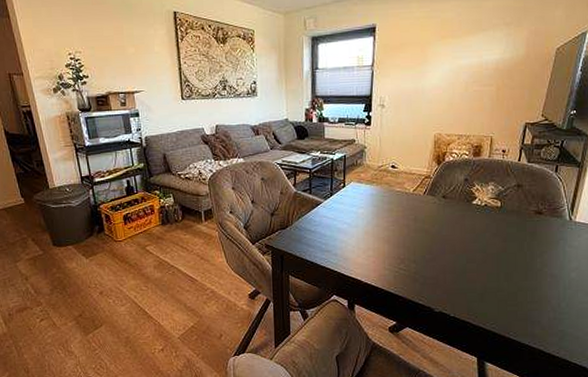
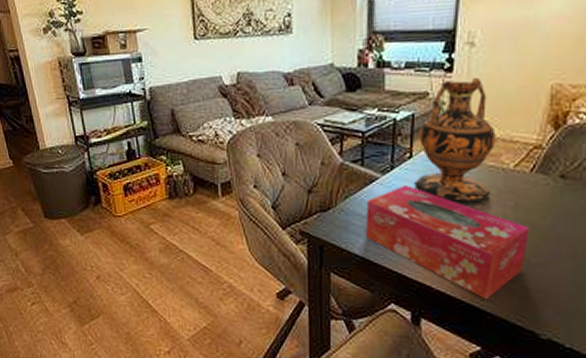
tissue box: none [313,207,425,287] -> present [365,186,530,300]
vase: none [347,129,401,219] -> present [414,77,496,203]

